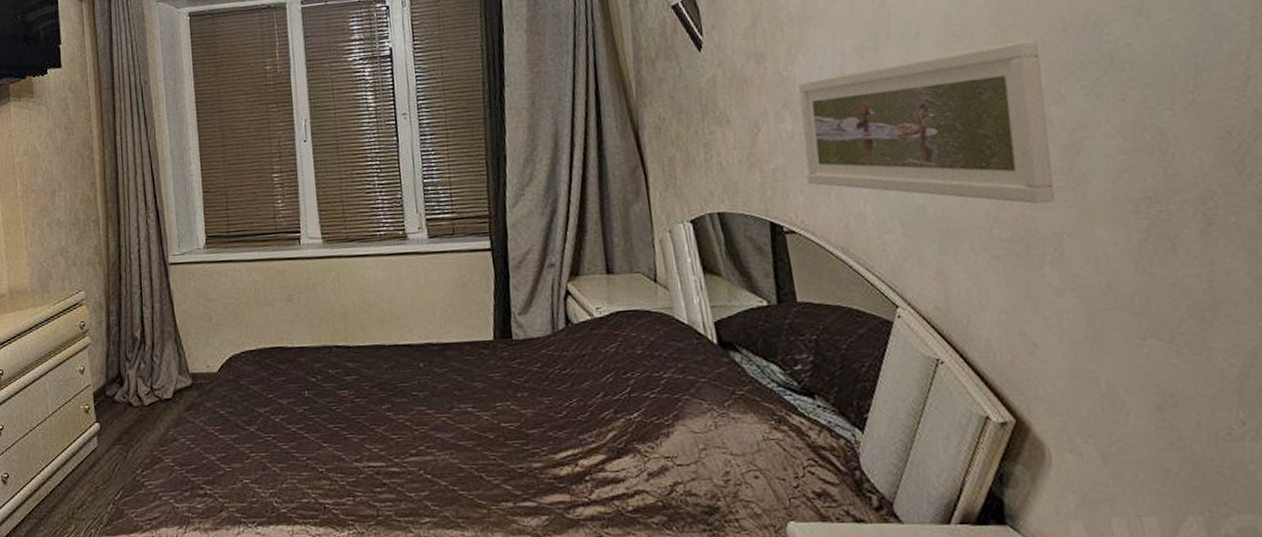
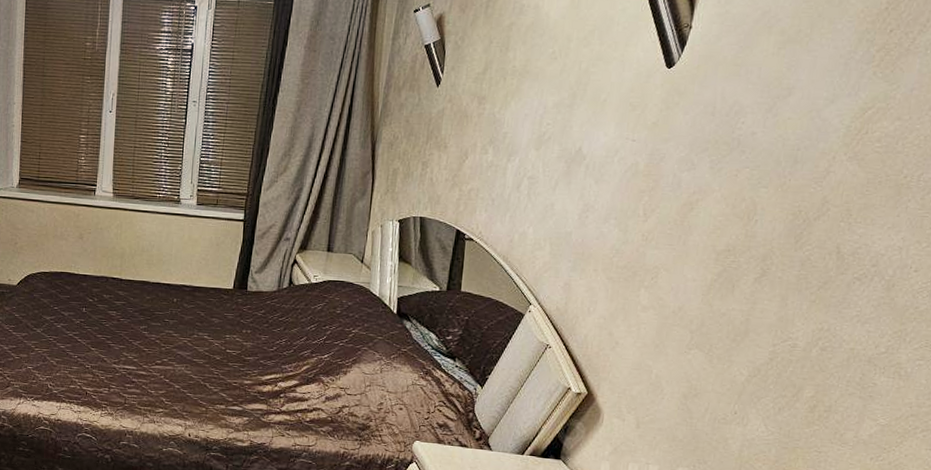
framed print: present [798,39,1055,205] -> none [493,117,691,245]

